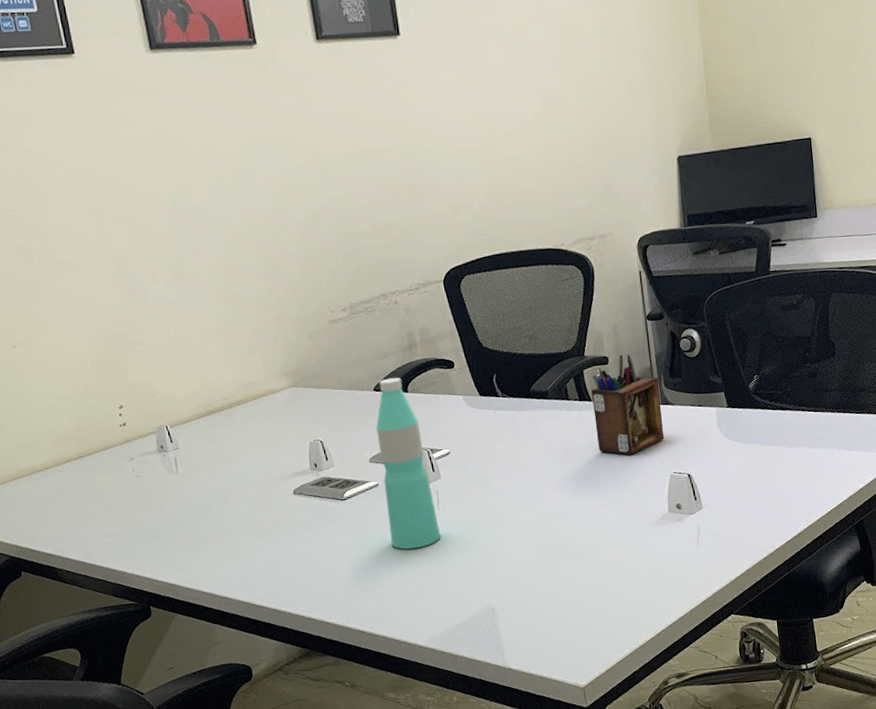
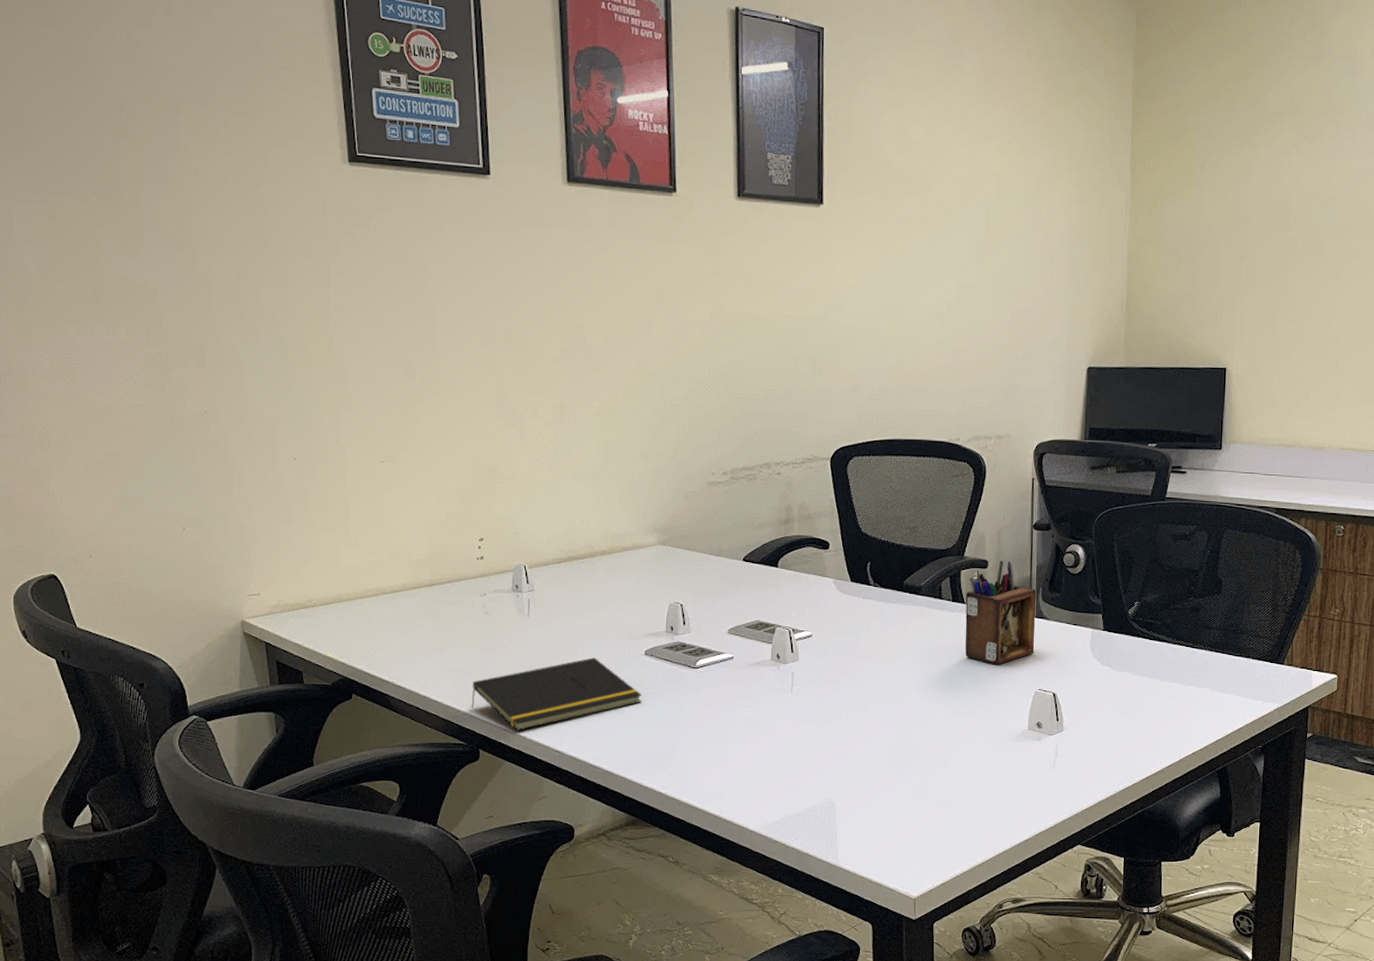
notepad: none [134,503,297,584] -> present [471,657,642,731]
water bottle: present [376,377,441,550] -> none [737,549,790,729]

